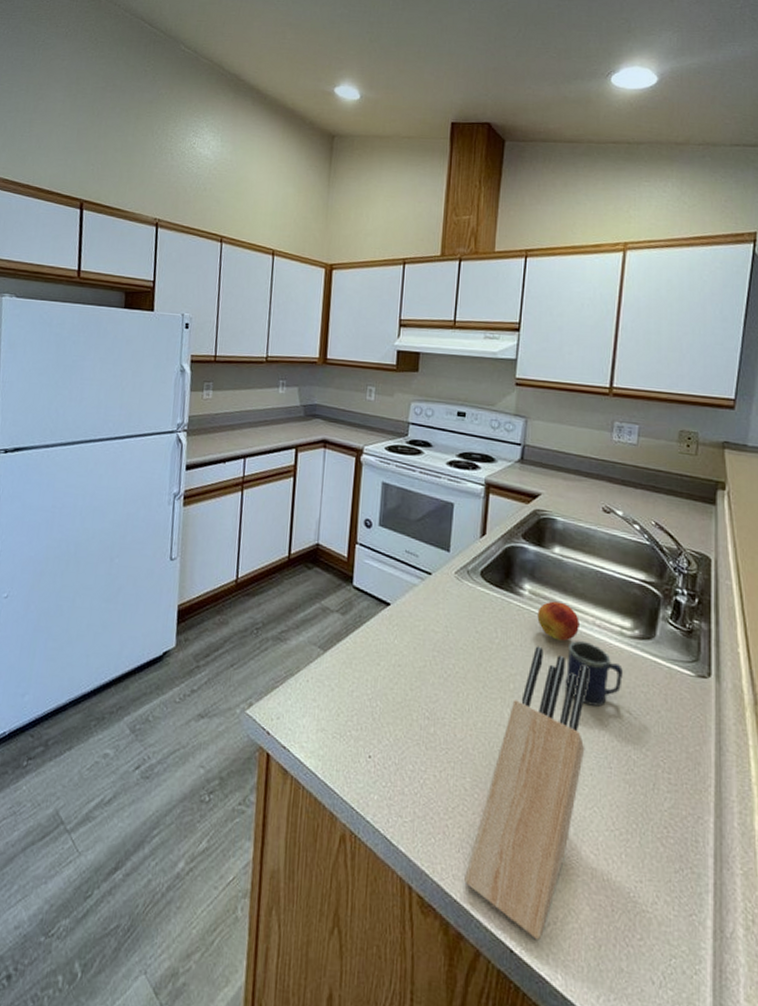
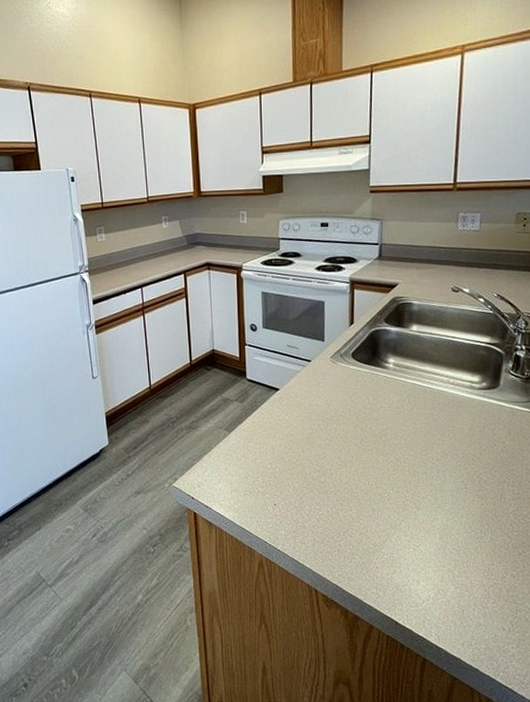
knife block: present [464,646,589,941] -> none [357,405,446,613]
fruit: present [537,601,579,642] -> none [401,369,436,399]
mug: present [565,640,623,707] -> none [426,396,474,445]

